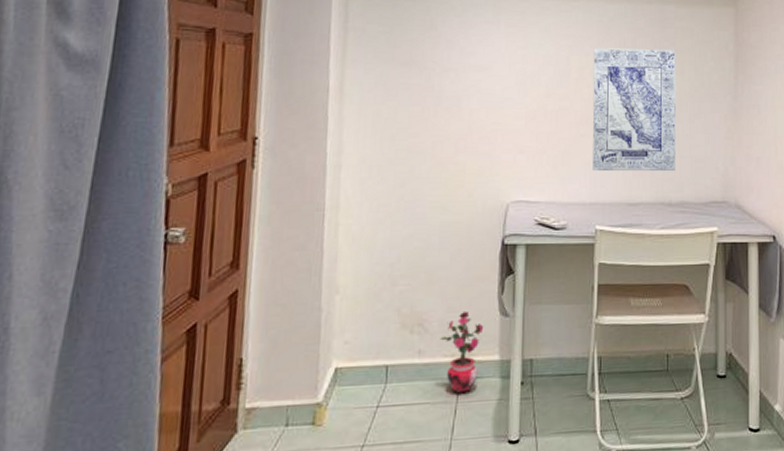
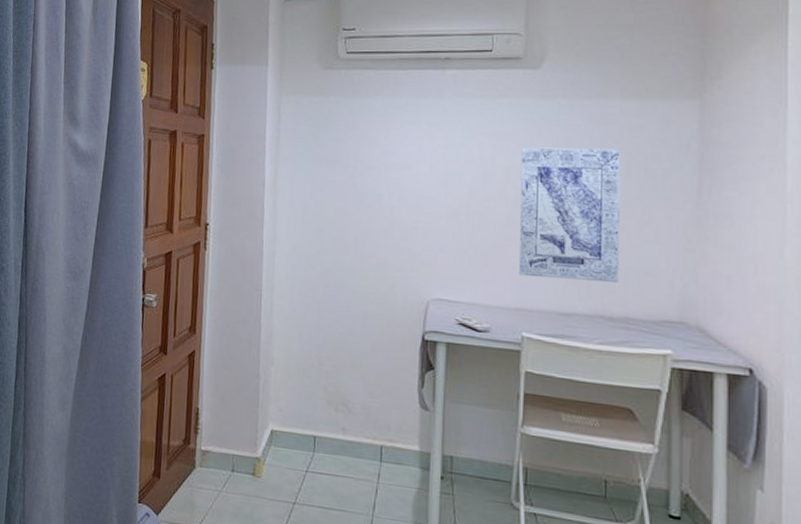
potted plant: present [440,311,484,394] -> none [362,398,404,476]

